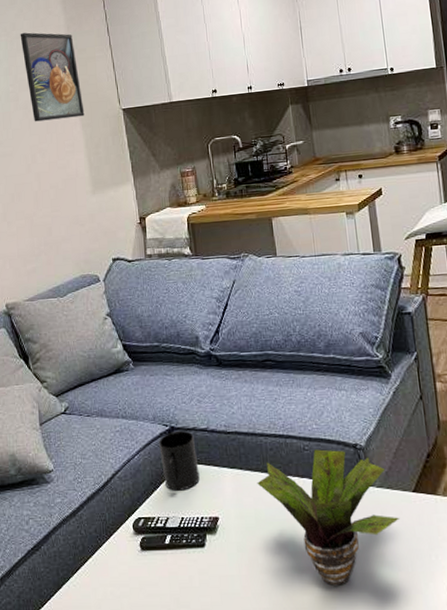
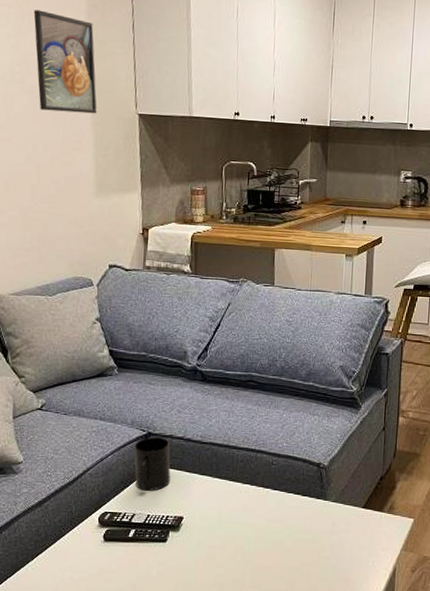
potted plant: present [257,449,401,586] -> none [224,465,348,582]

